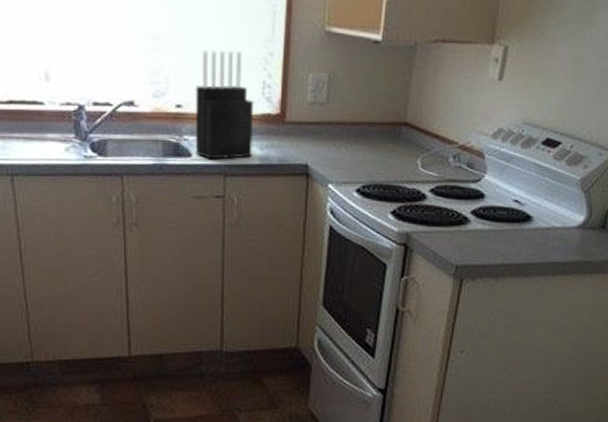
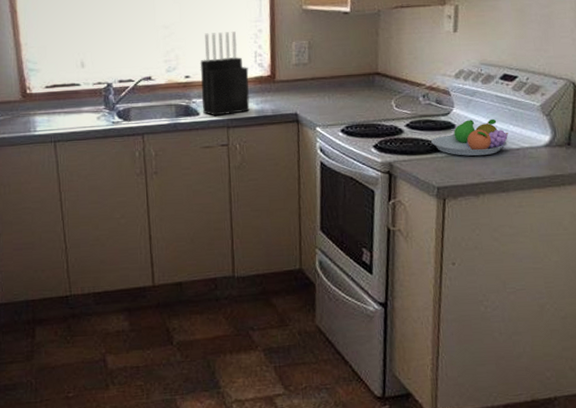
fruit bowl: none [456,190,541,234] -> present [431,118,509,156]

